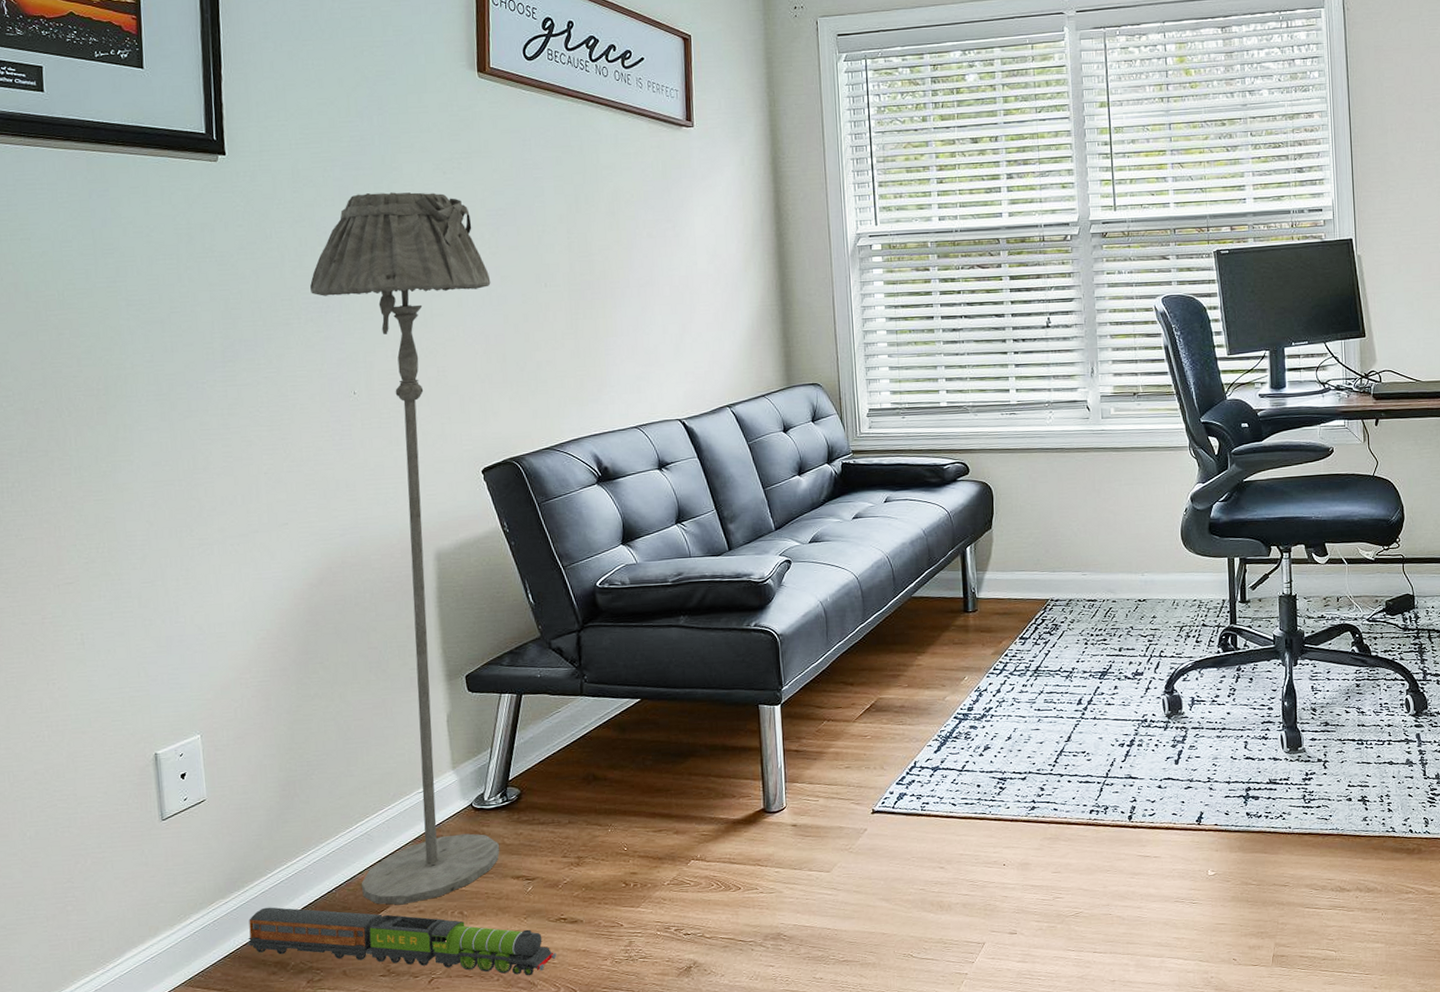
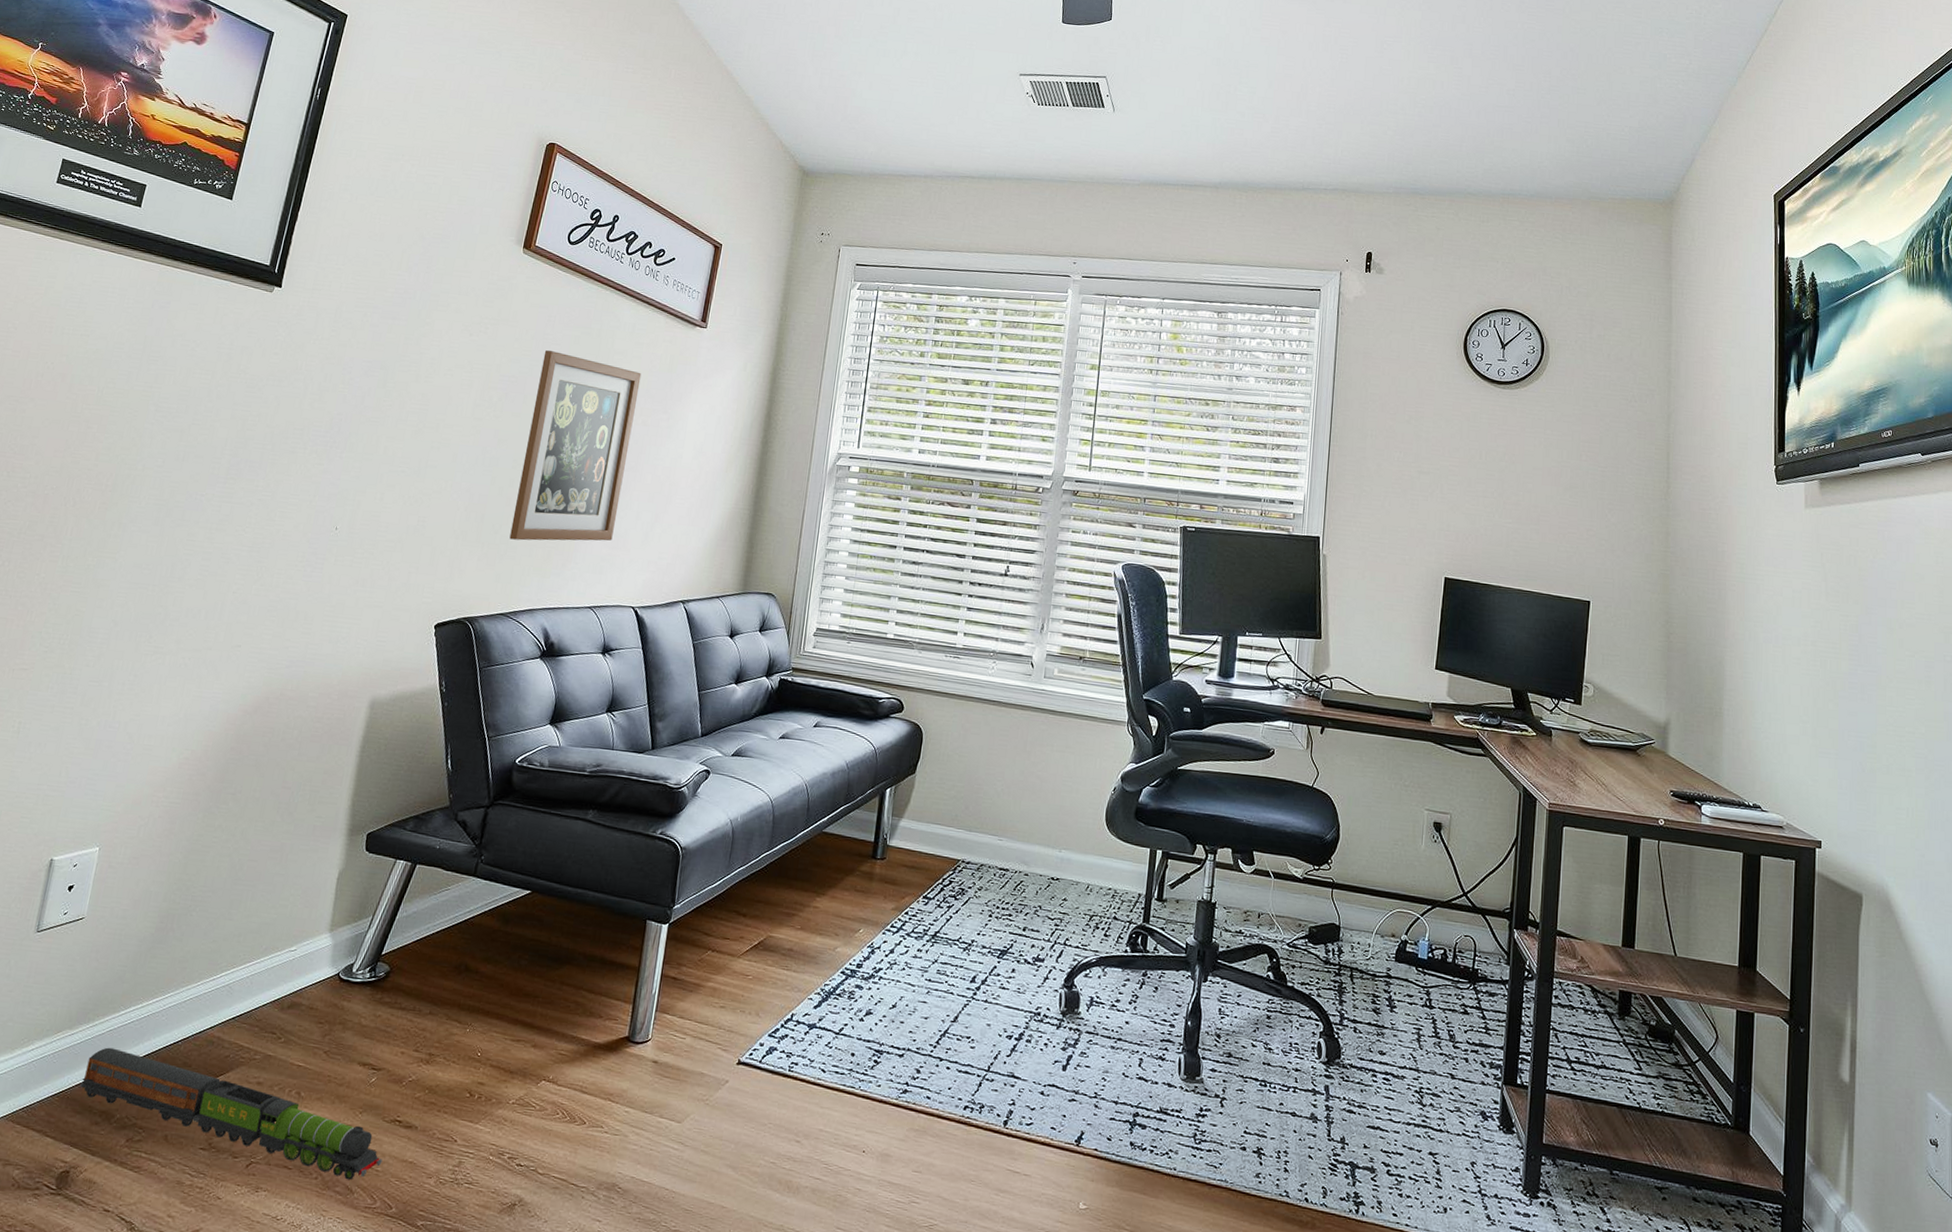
floor lamp: present [310,192,500,905] -> none [206,341,488,1073]
wall art: none [527,176,643,374] -> present [509,350,642,541]

